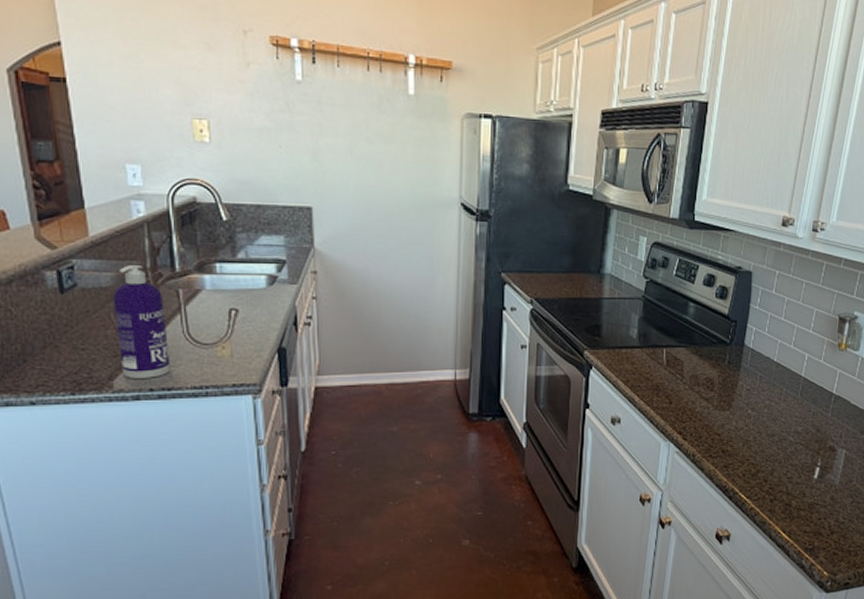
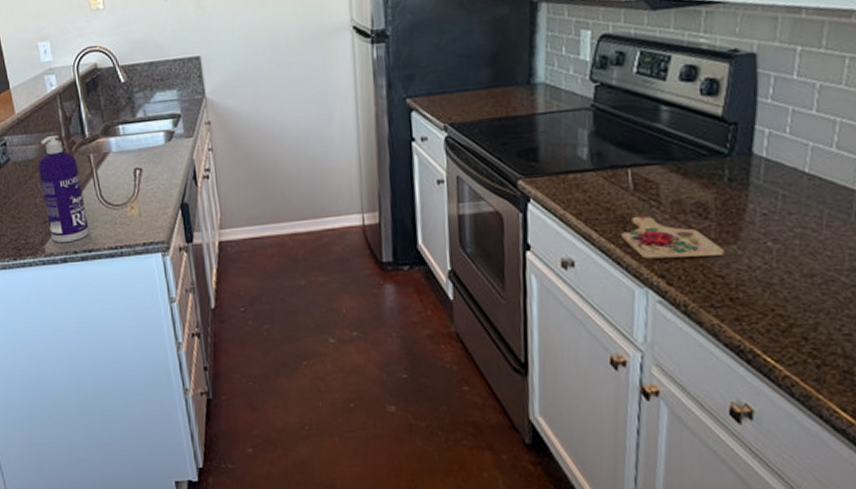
cutting board: none [655,385,721,419] -> present [621,215,724,259]

